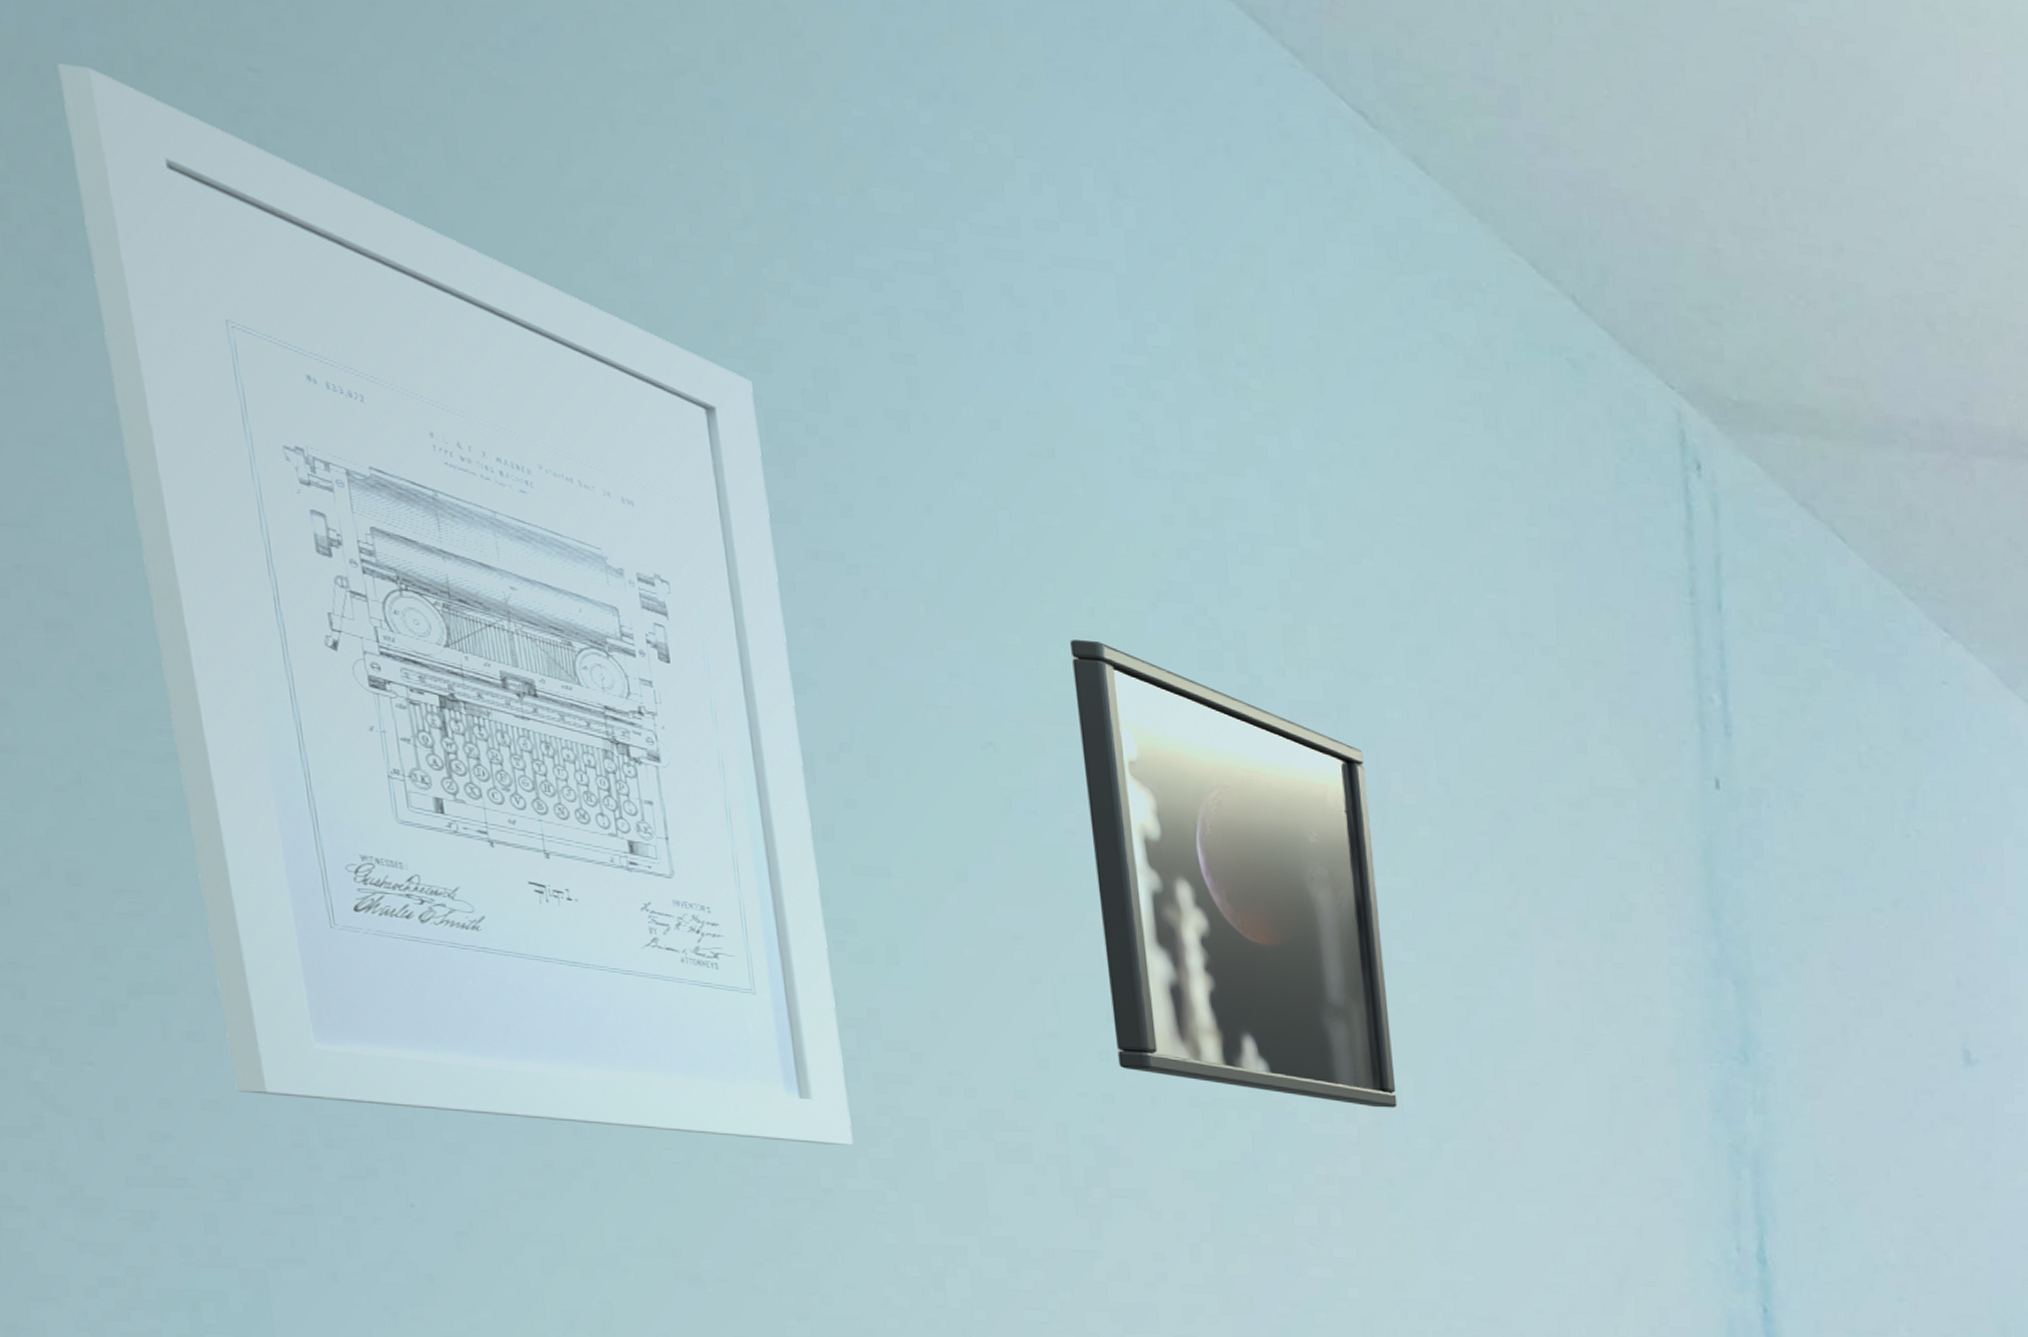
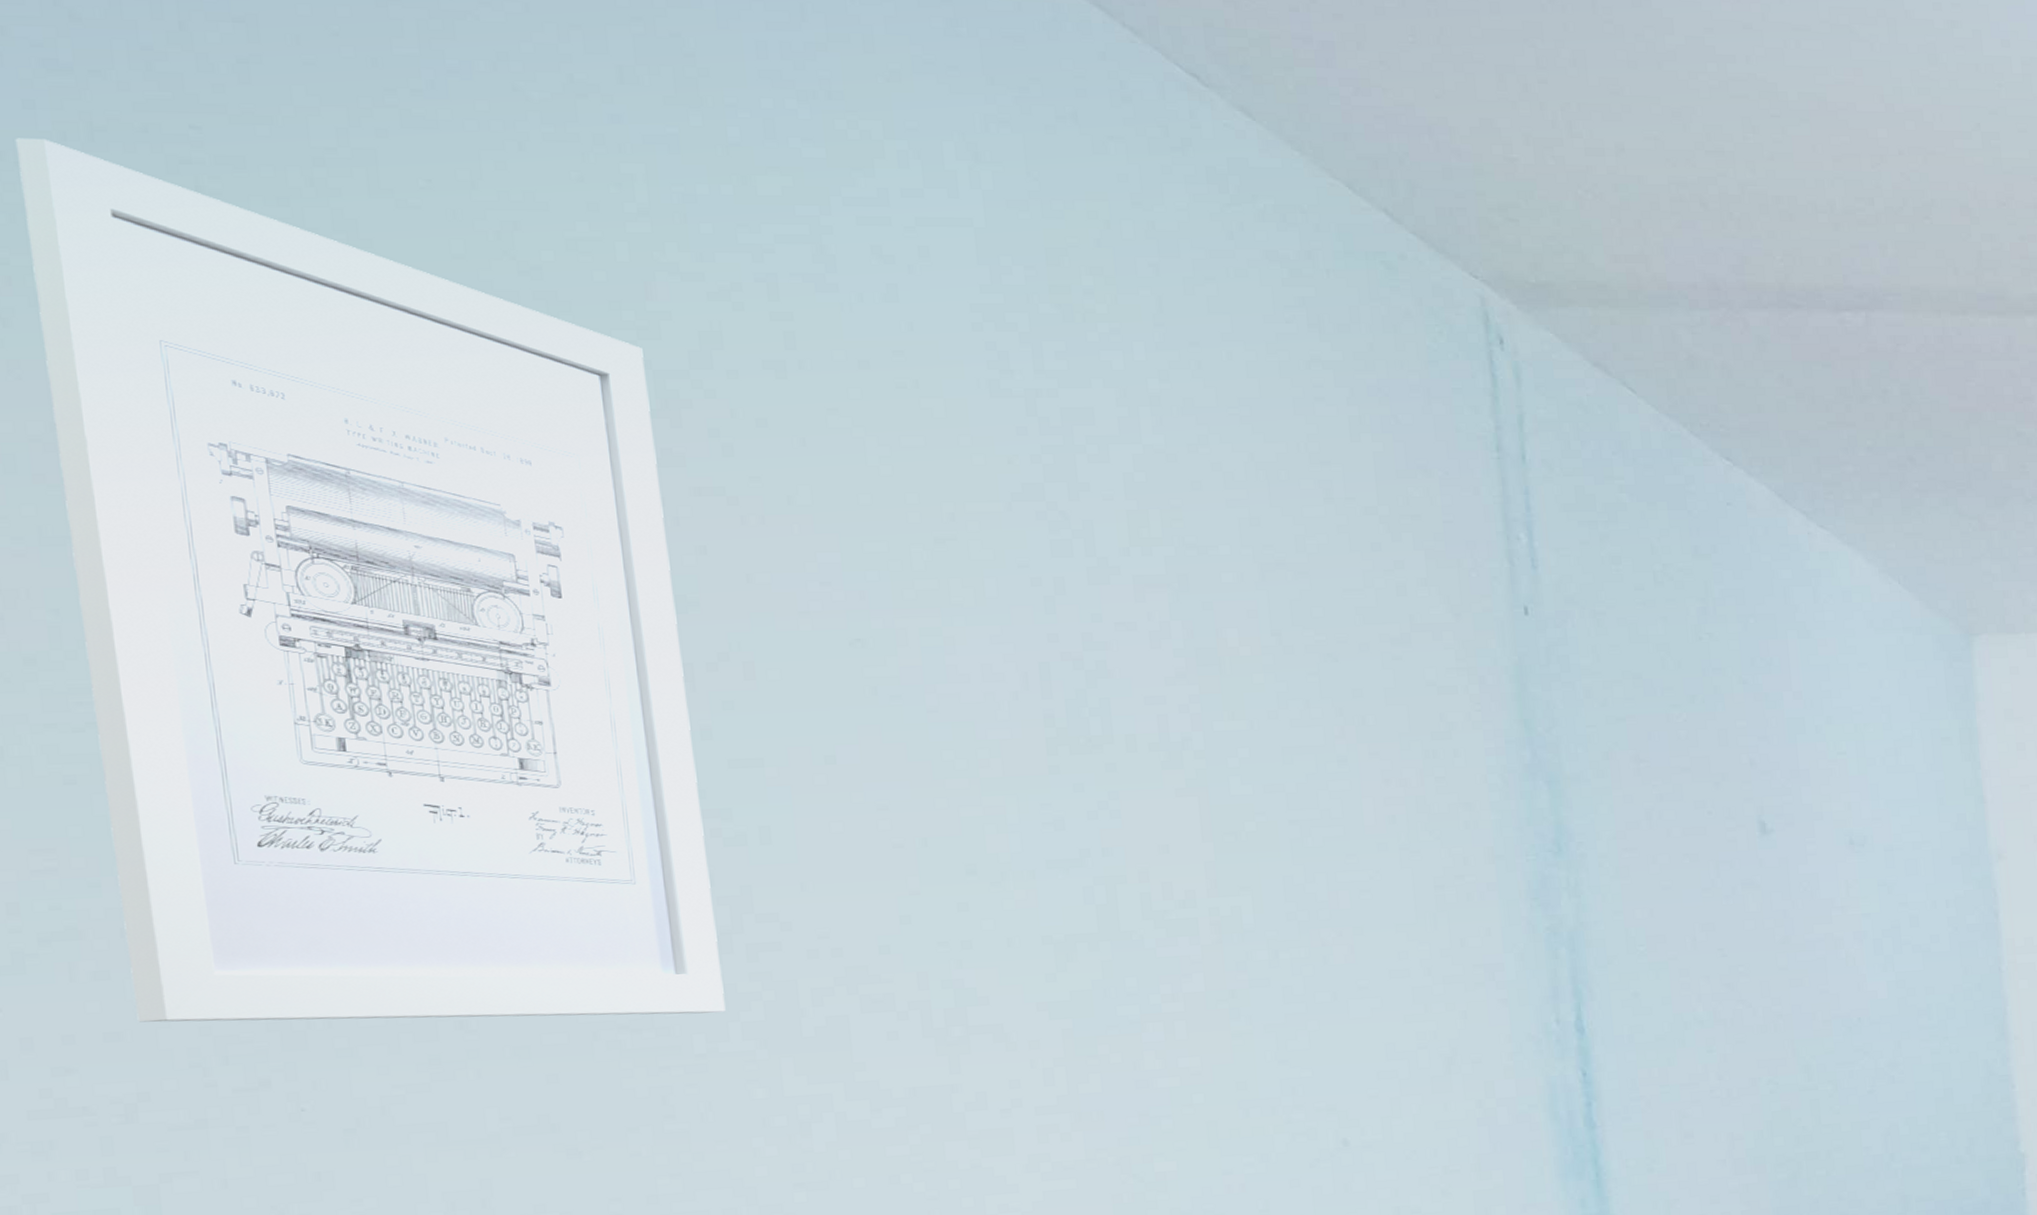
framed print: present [1069,639,1397,1108] -> none [931,542,1237,928]

